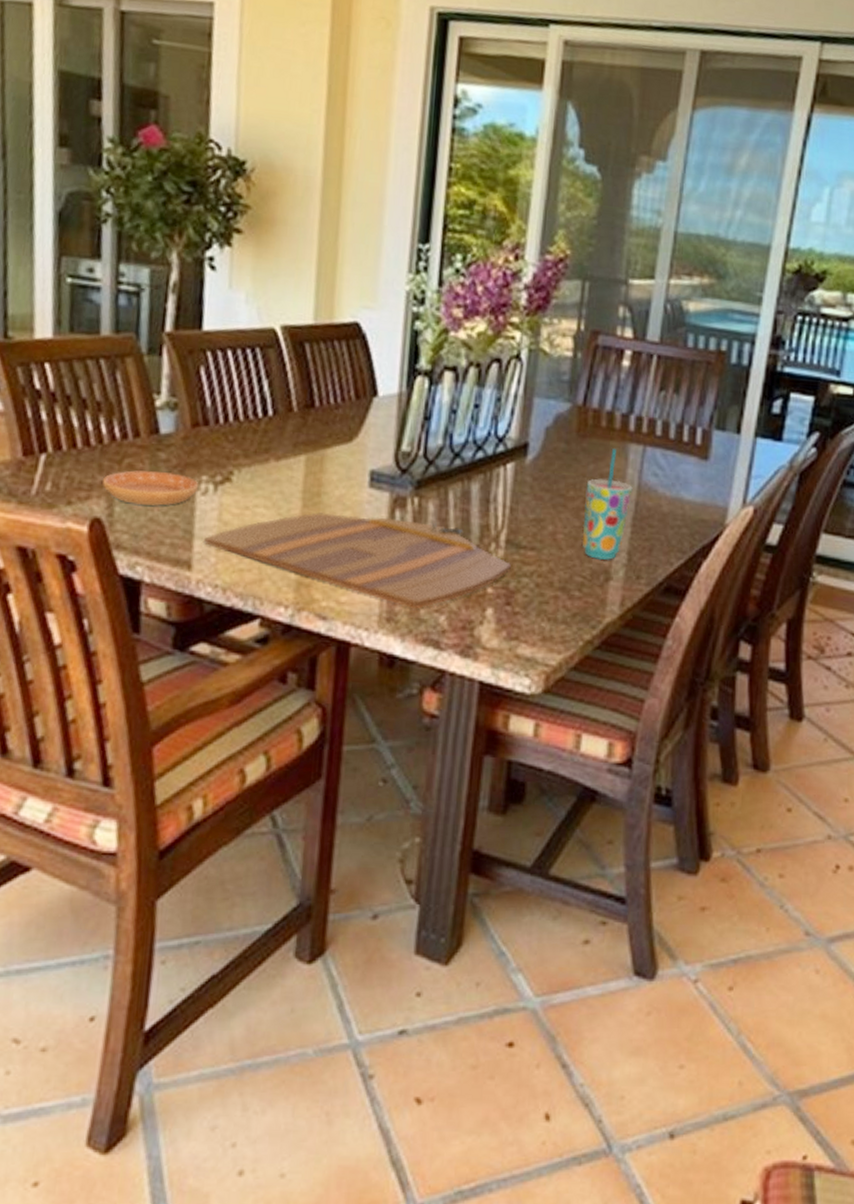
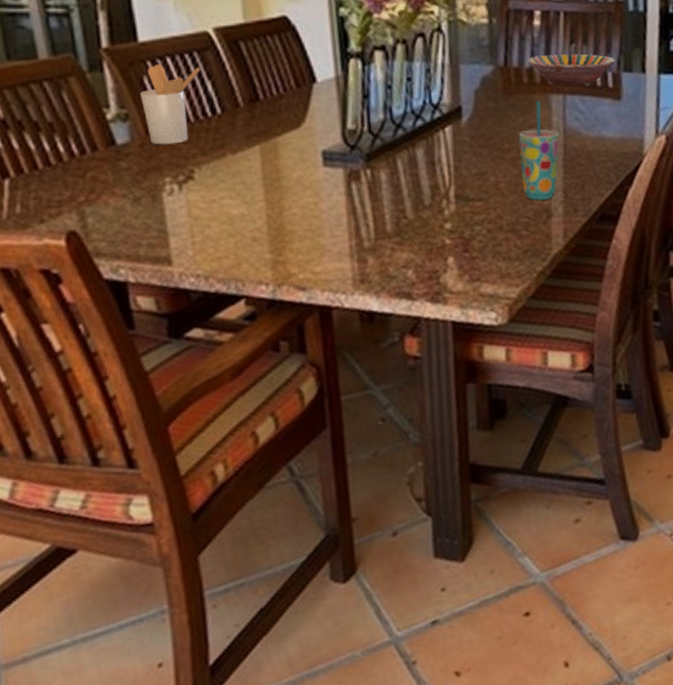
saucer: present [102,470,199,506] -> none [69,179,164,214]
utensil holder: none [193,356,260,442] -> present [140,65,201,145]
cutting board: present [202,513,511,610] -> none [177,190,464,269]
serving bowl: none [608,399,709,438] -> present [526,54,616,85]

